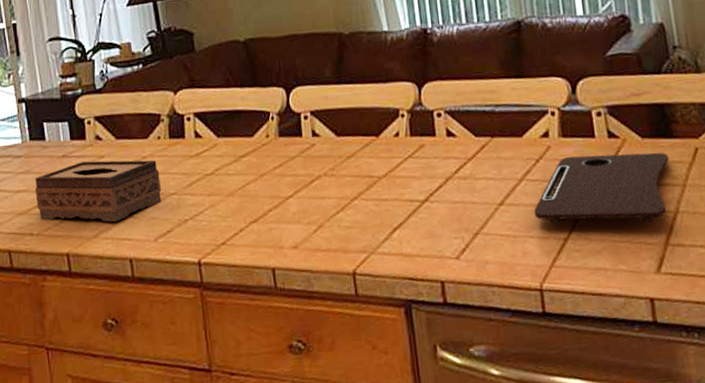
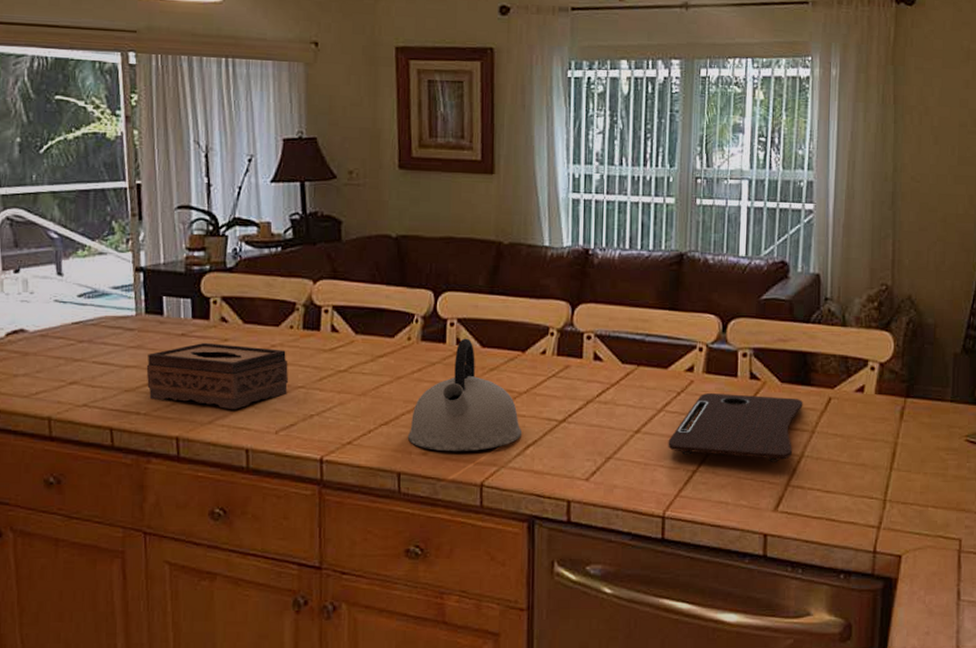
kettle: none [278,129,386,243] -> present [408,338,521,452]

